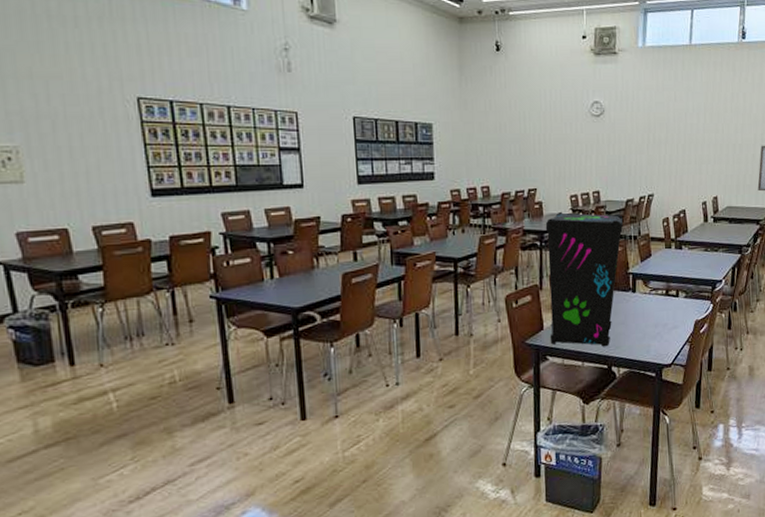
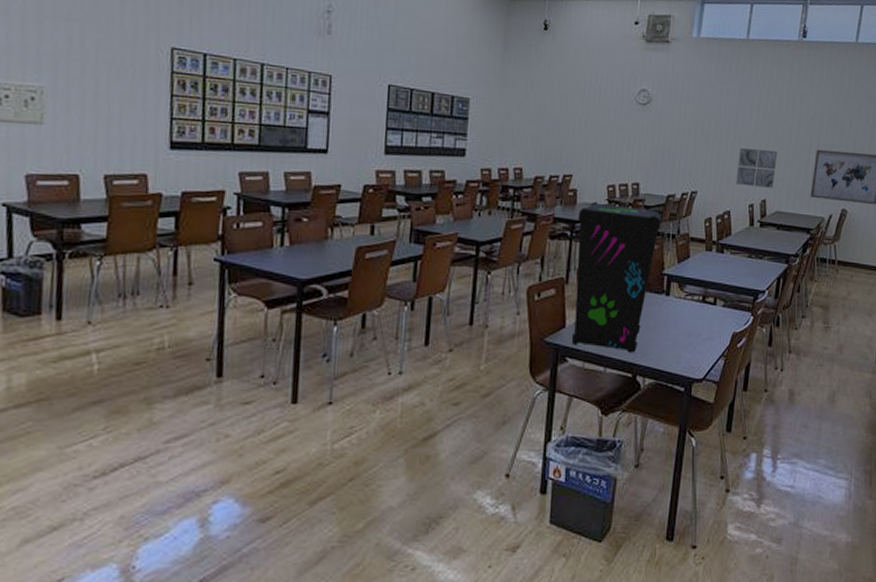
wall art: none [689,149,726,186] -> present [736,147,778,189]

